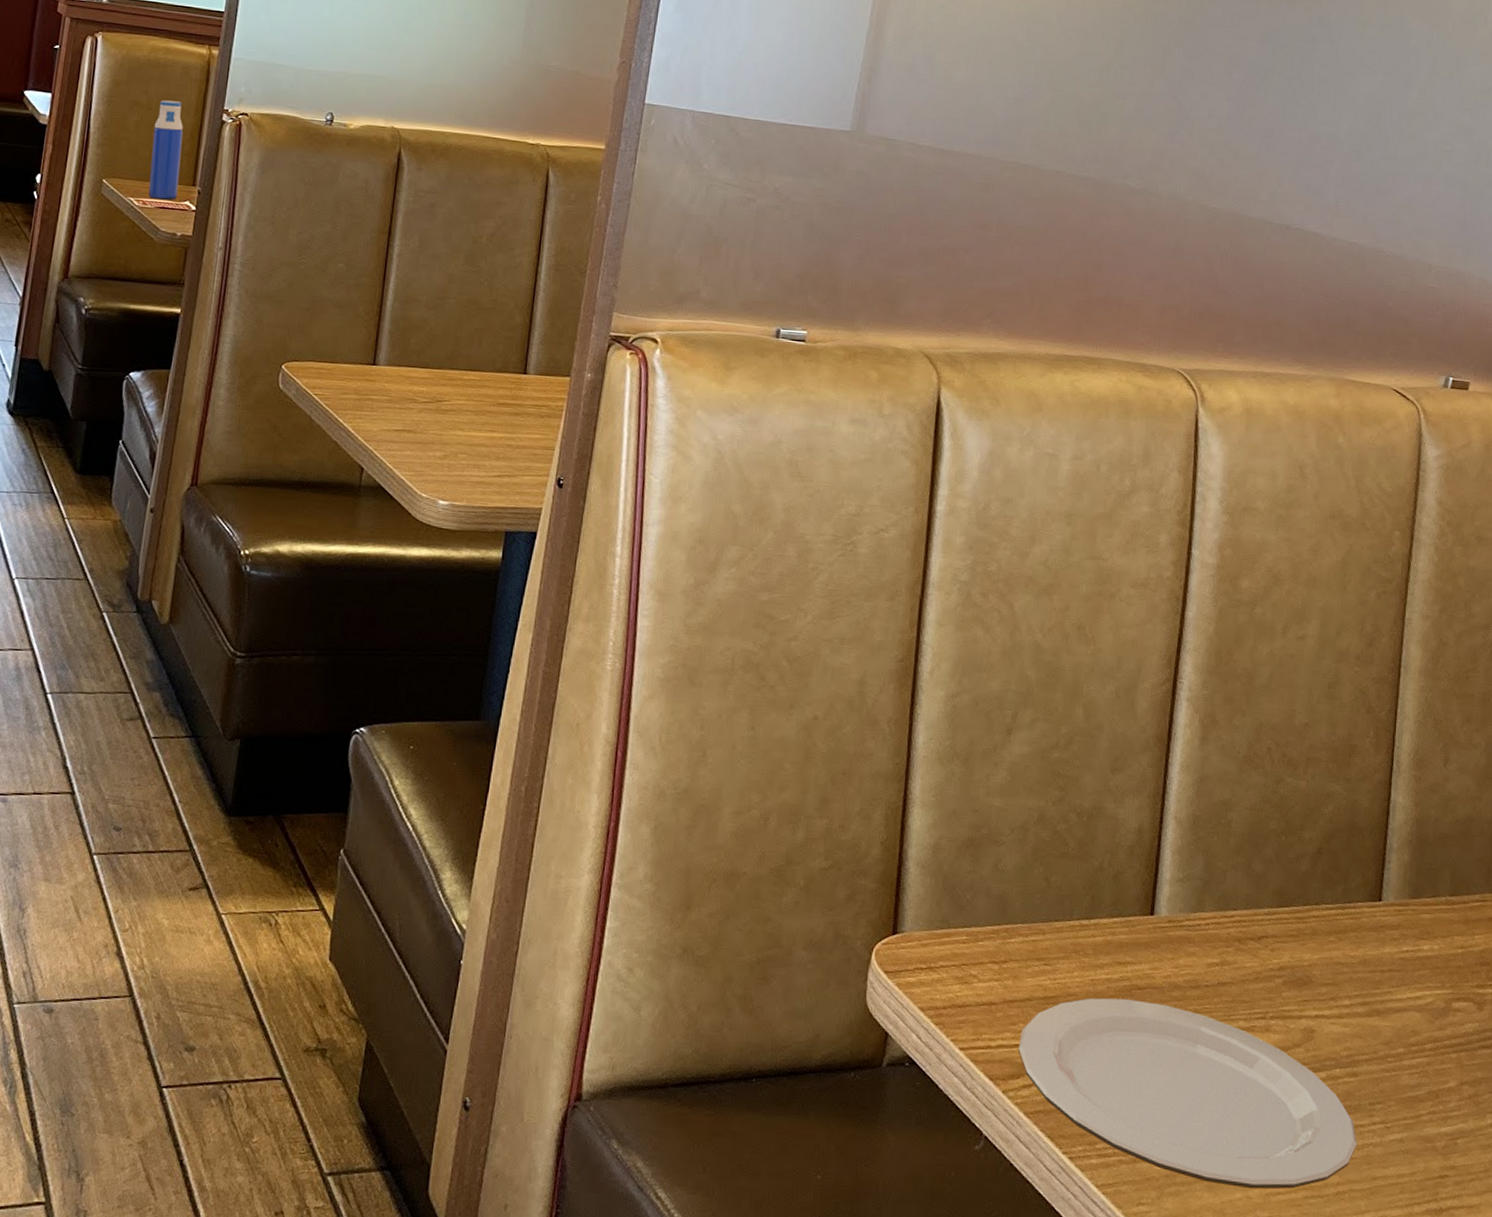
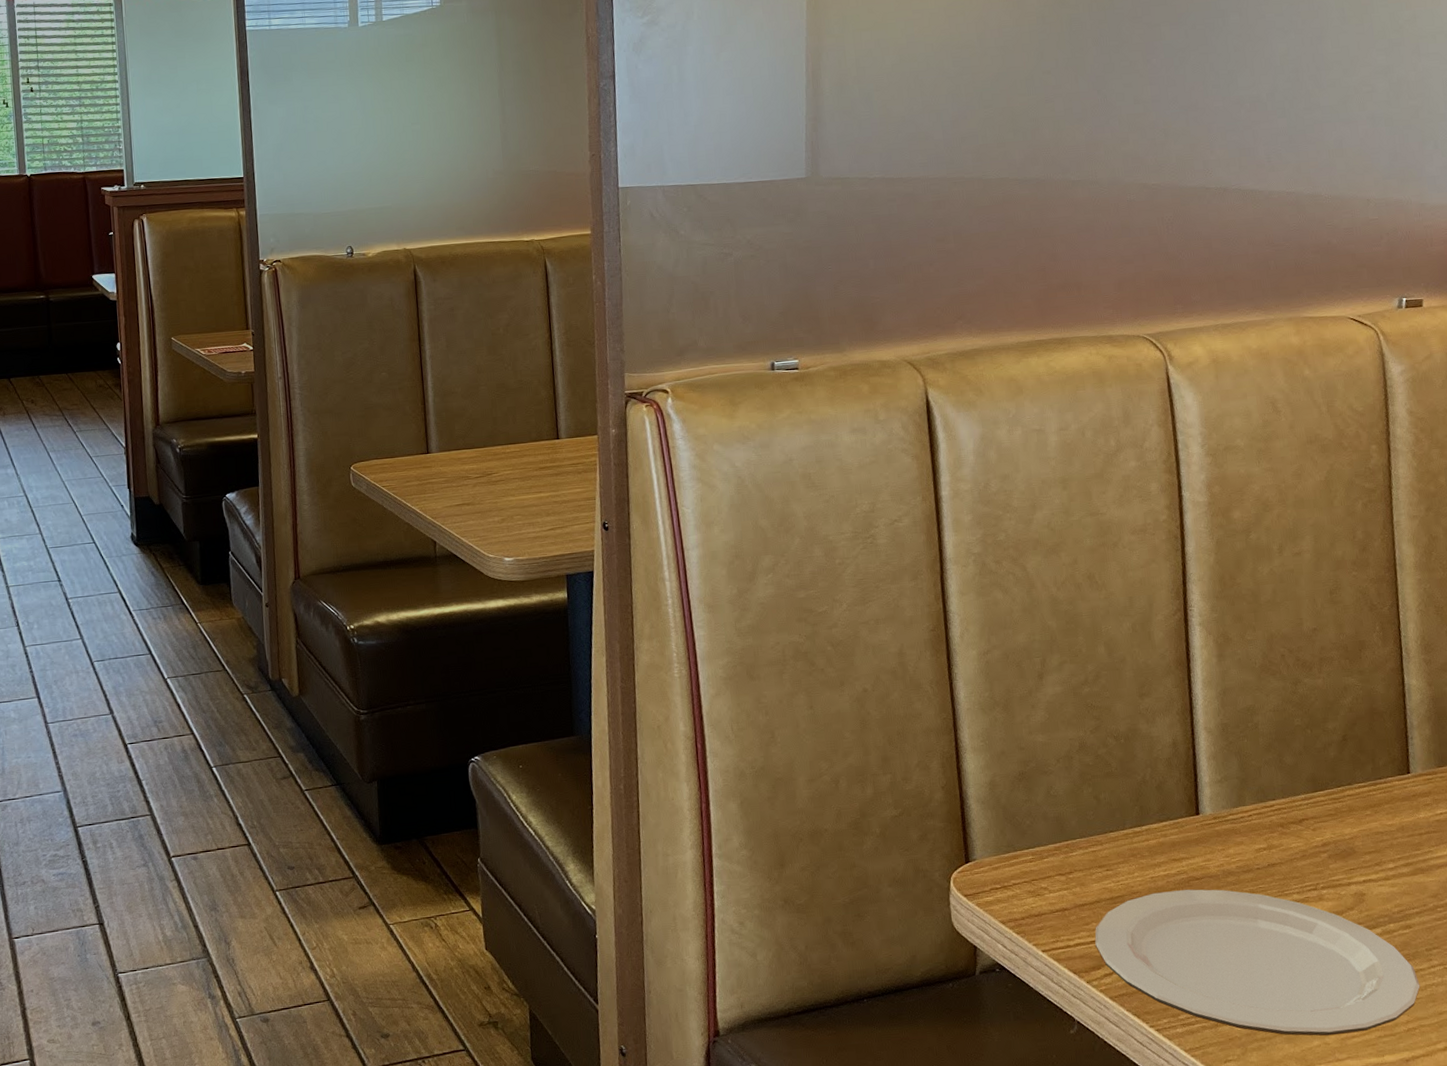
water bottle: present [148,100,183,200] -> none [204,260,236,346]

